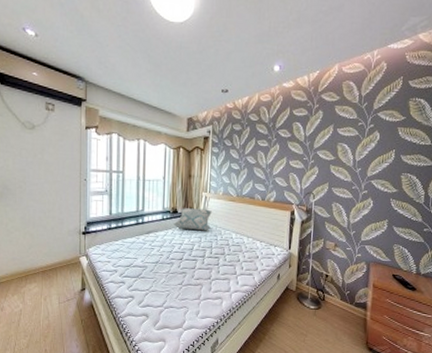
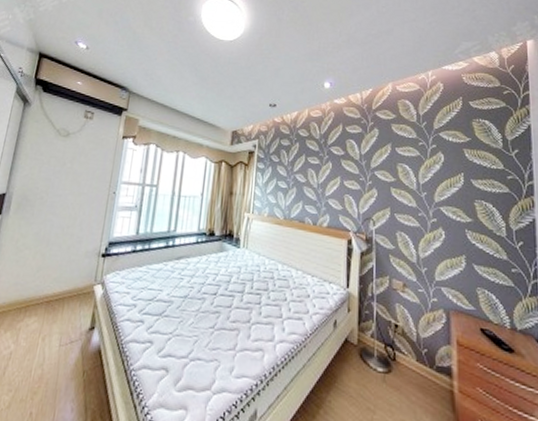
decorative pillow: present [174,208,213,231] -> none [209,230,256,260]

